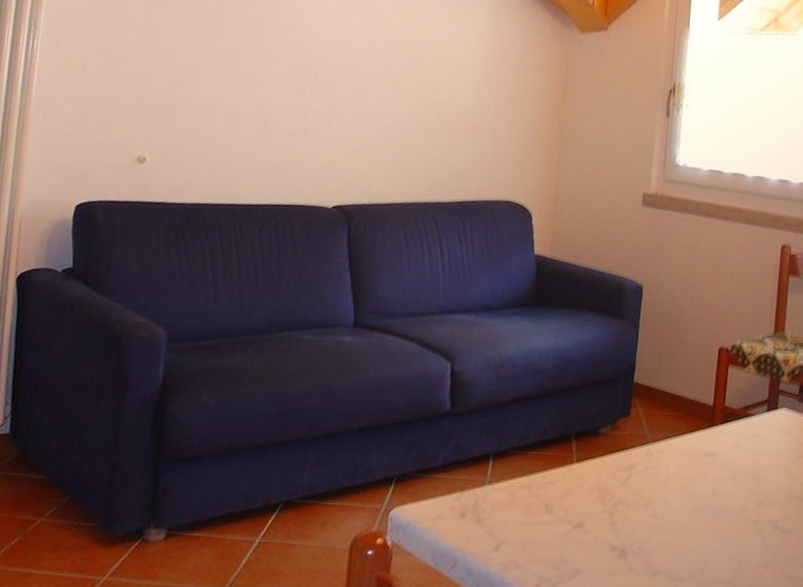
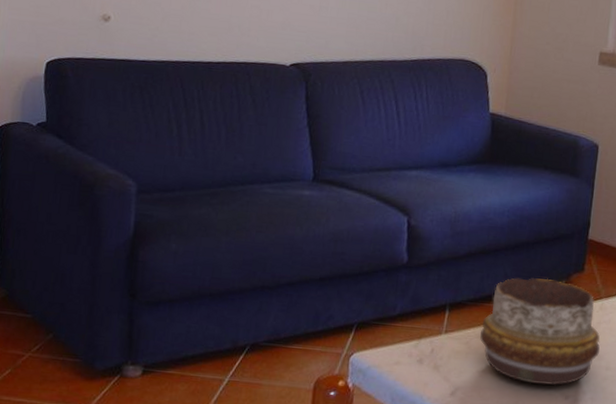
decorative bowl: none [525,423,647,536] -> present [480,278,600,385]

